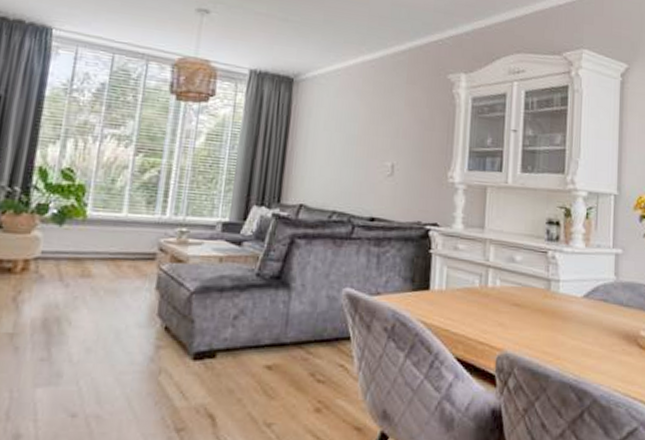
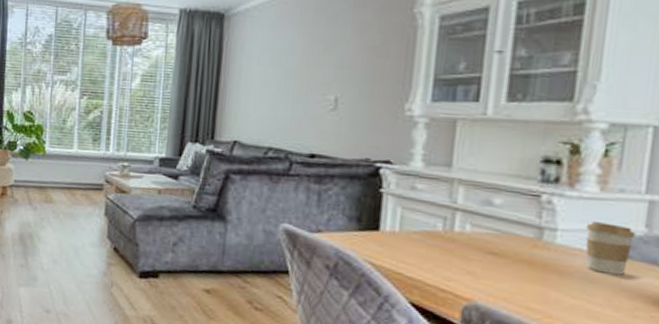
coffee cup: none [578,273,609,317] -> present [585,222,636,275]

